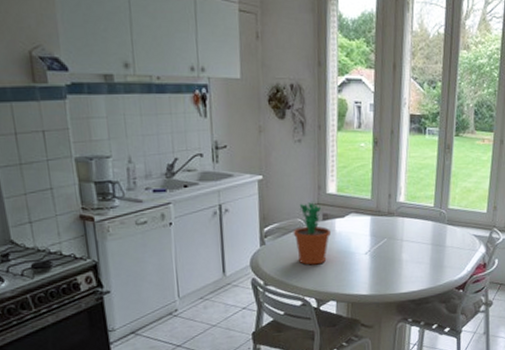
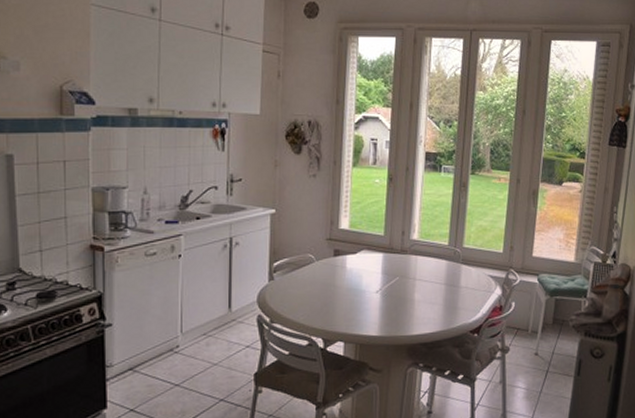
flower pot: present [293,201,331,265] -> none [303,236,341,303]

